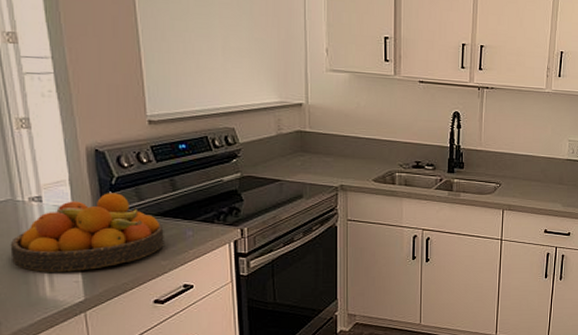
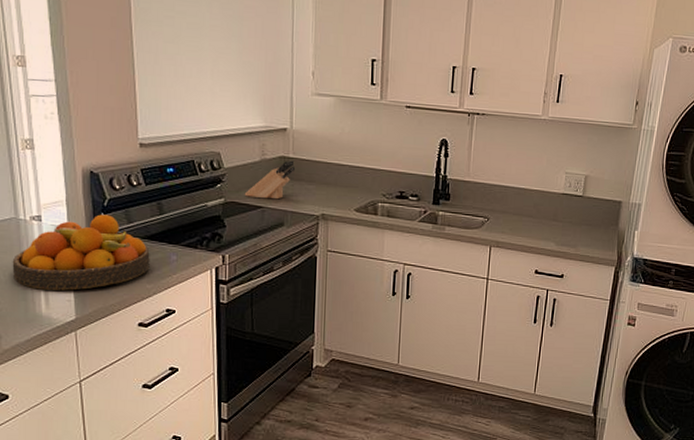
knife block: none [261,134,313,173] -> present [244,160,296,200]

